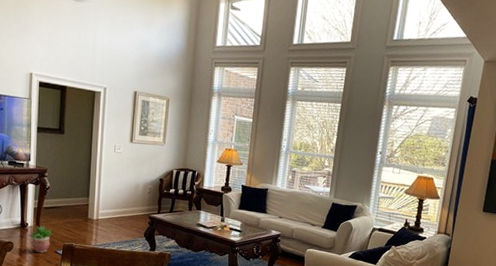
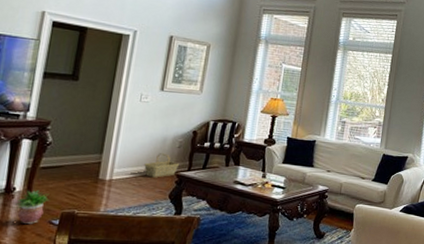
basket: none [122,197,151,219] -> present [144,153,180,178]

